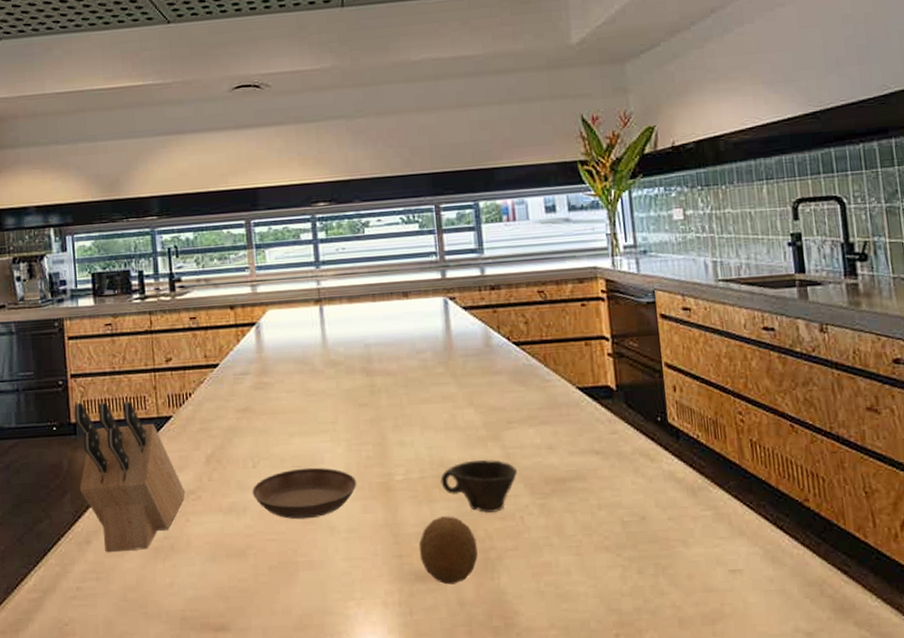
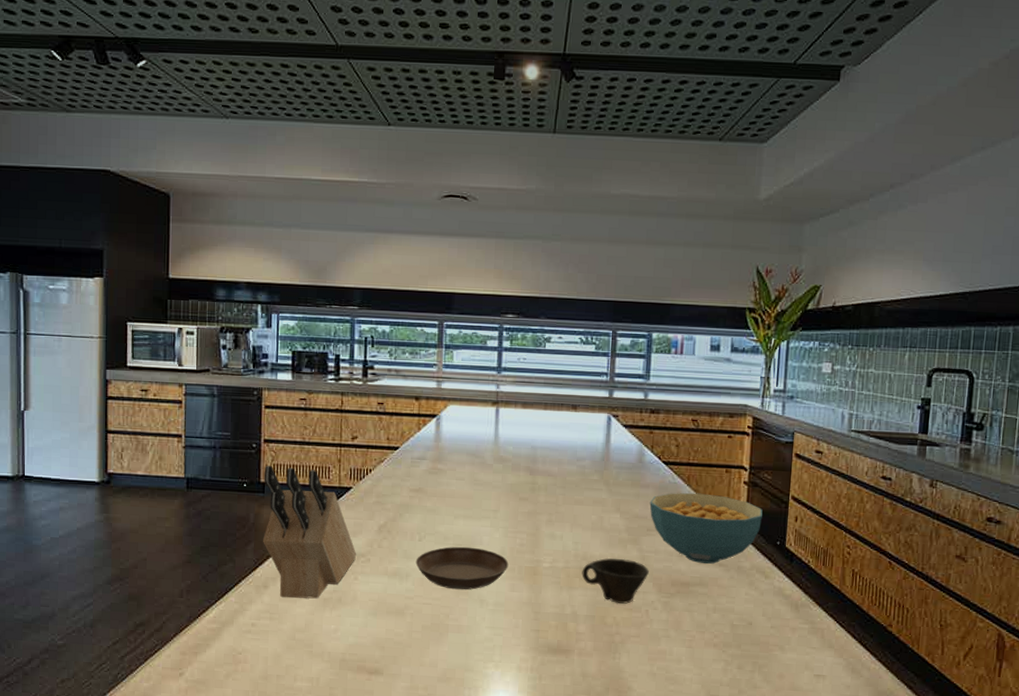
fruit: present [419,516,478,585] -> none [554,602,605,659]
cereal bowl: none [505,372,636,454] -> present [649,492,763,564]

